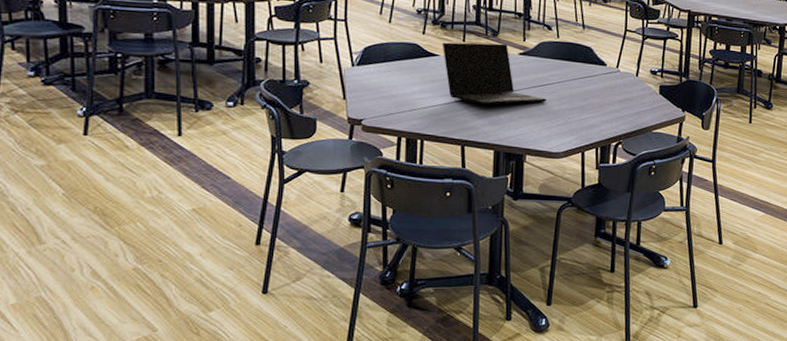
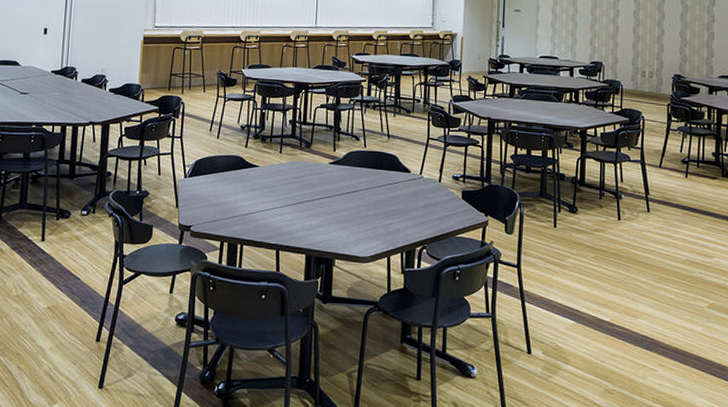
laptop: present [442,42,547,105] -> none [261,154,355,211]

